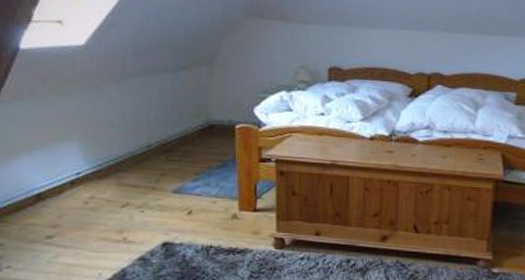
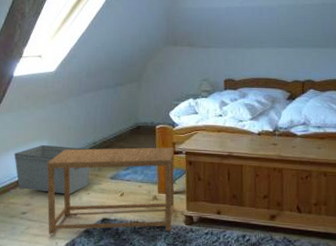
storage bin: none [28,147,143,213] -> present [13,145,90,195]
side table: none [80,153,261,264] -> present [47,147,175,235]

